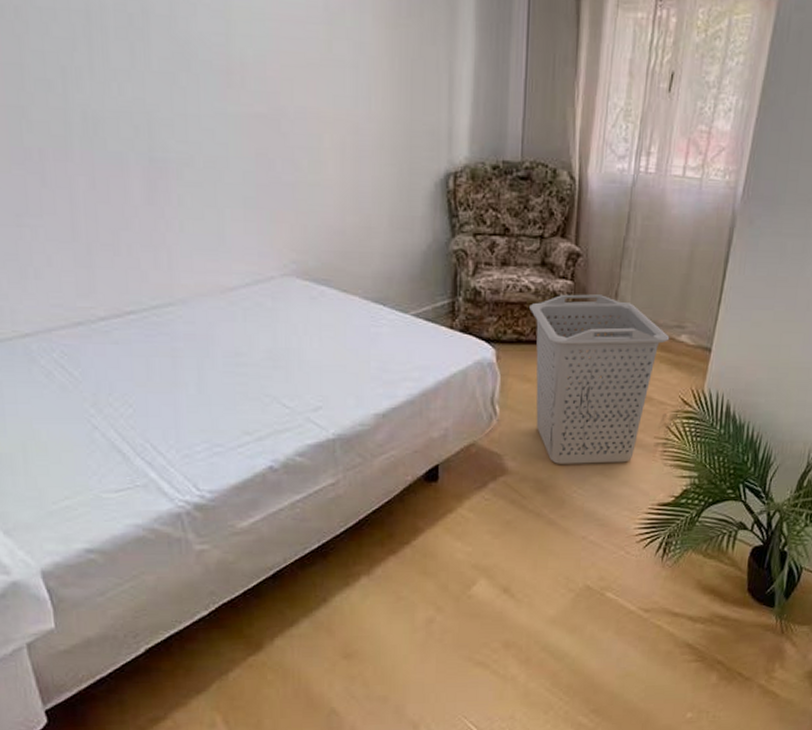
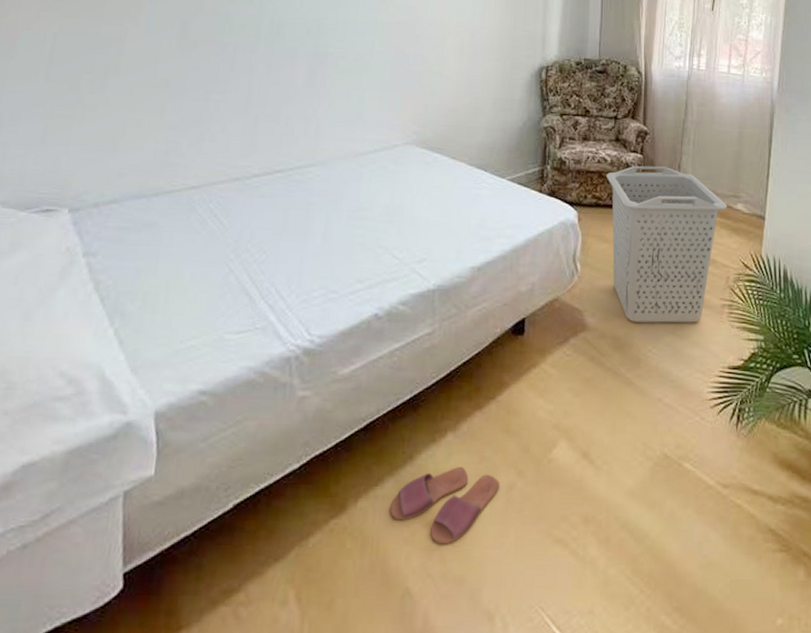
slippers: none [308,605,419,672] -> present [390,466,500,545]

